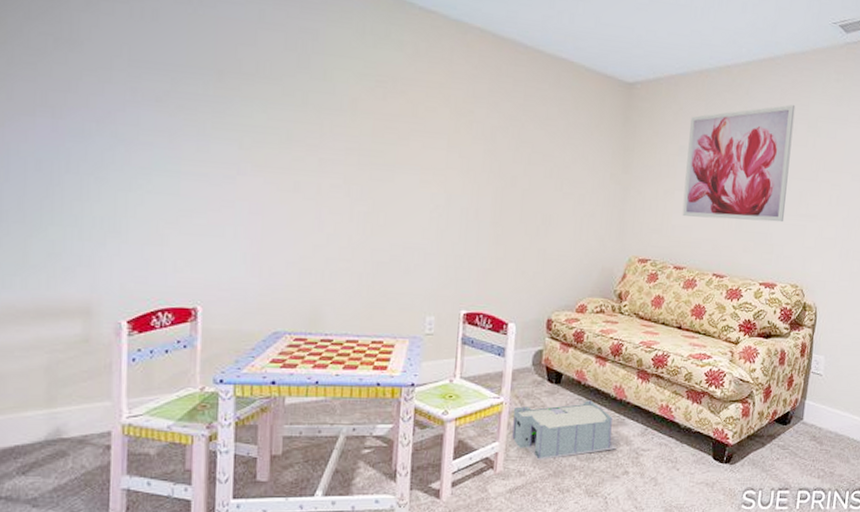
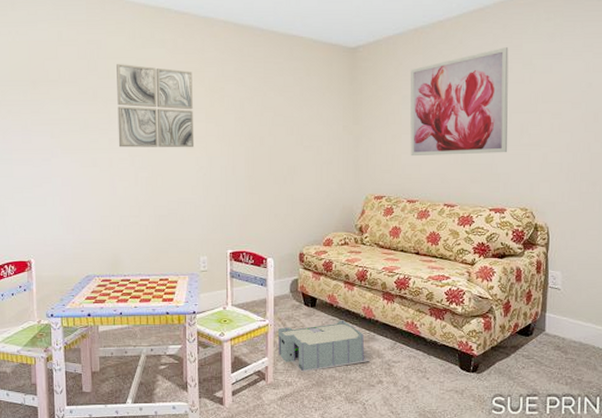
wall art: none [331,62,436,181] -> present [116,63,195,148]

